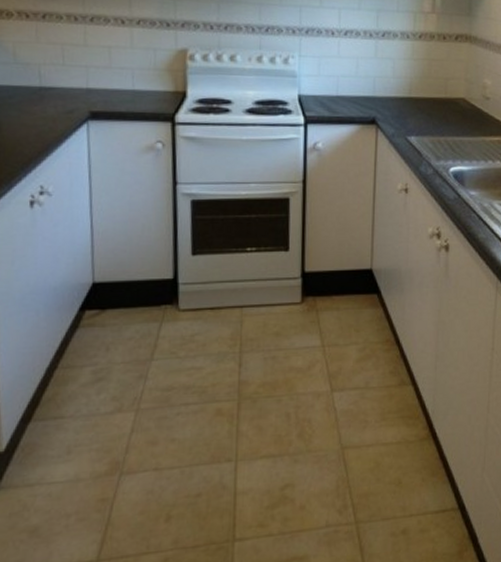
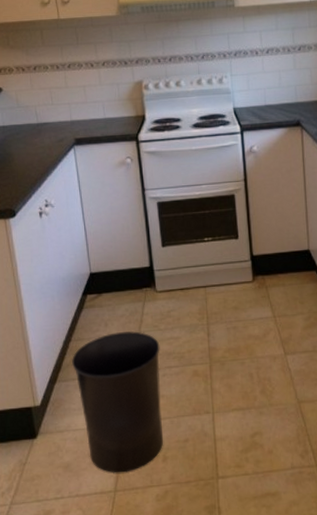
waste bin: none [55,358,177,538] -> present [72,331,164,473]

